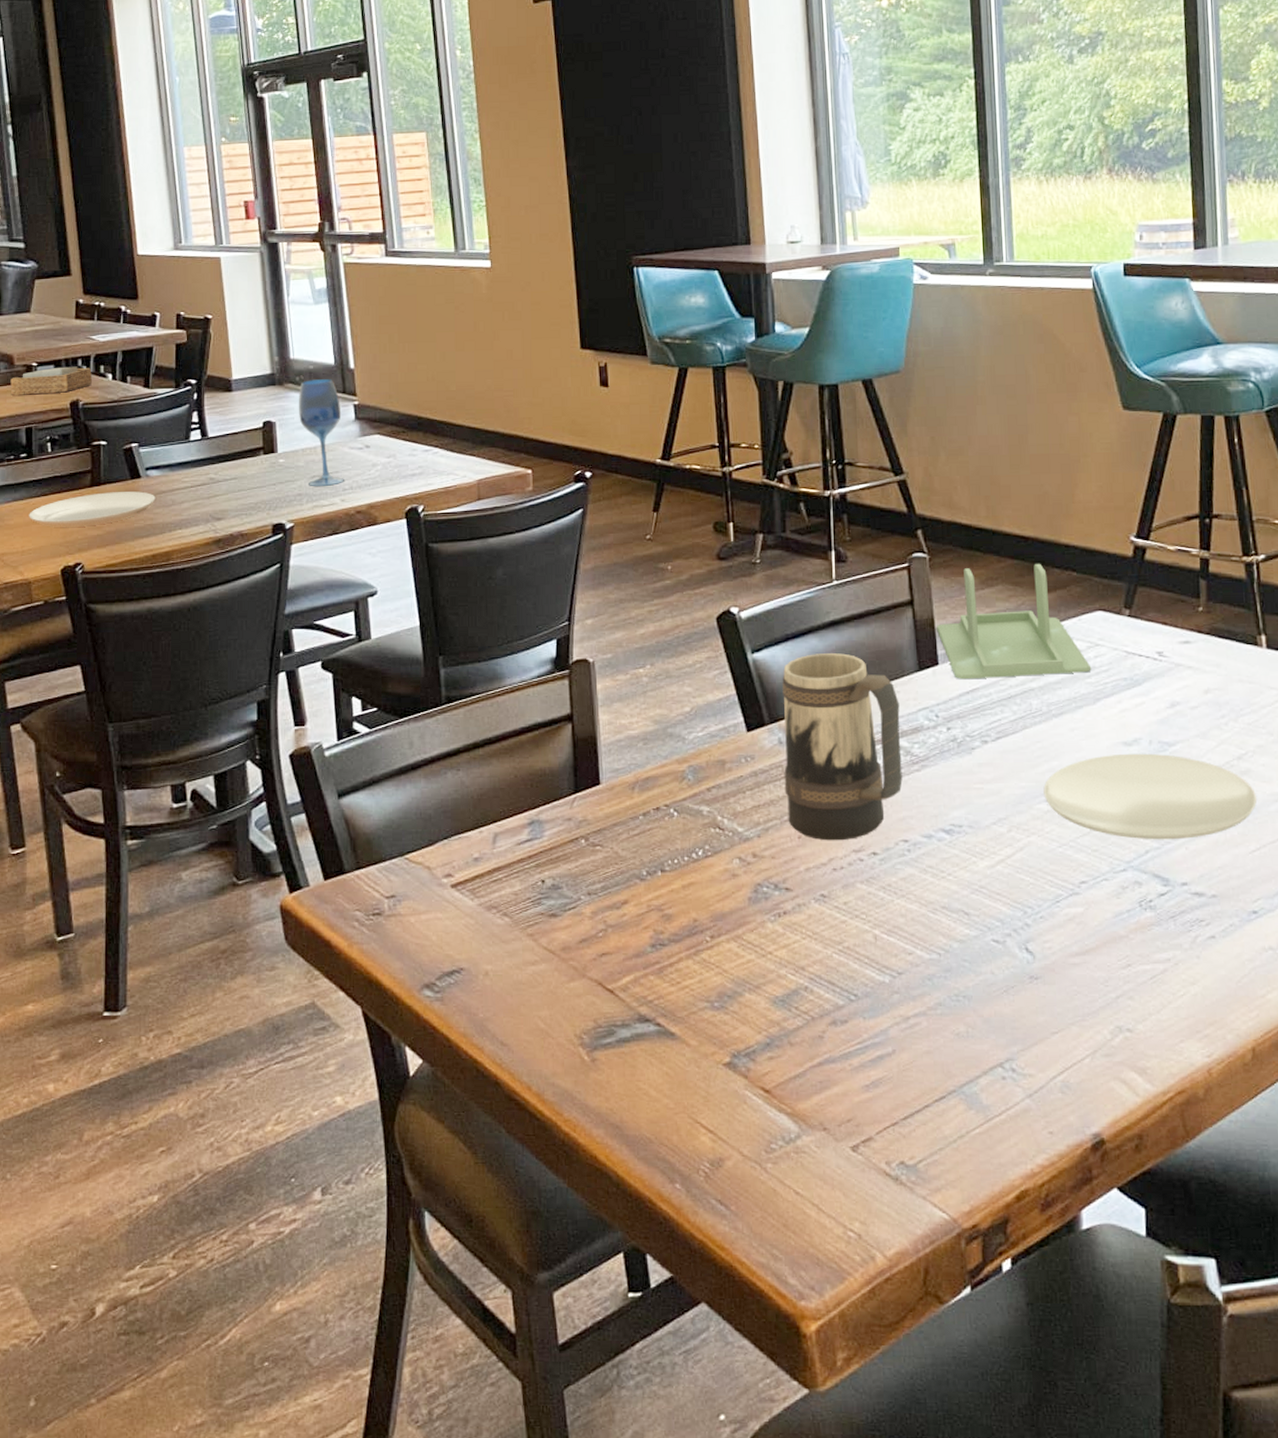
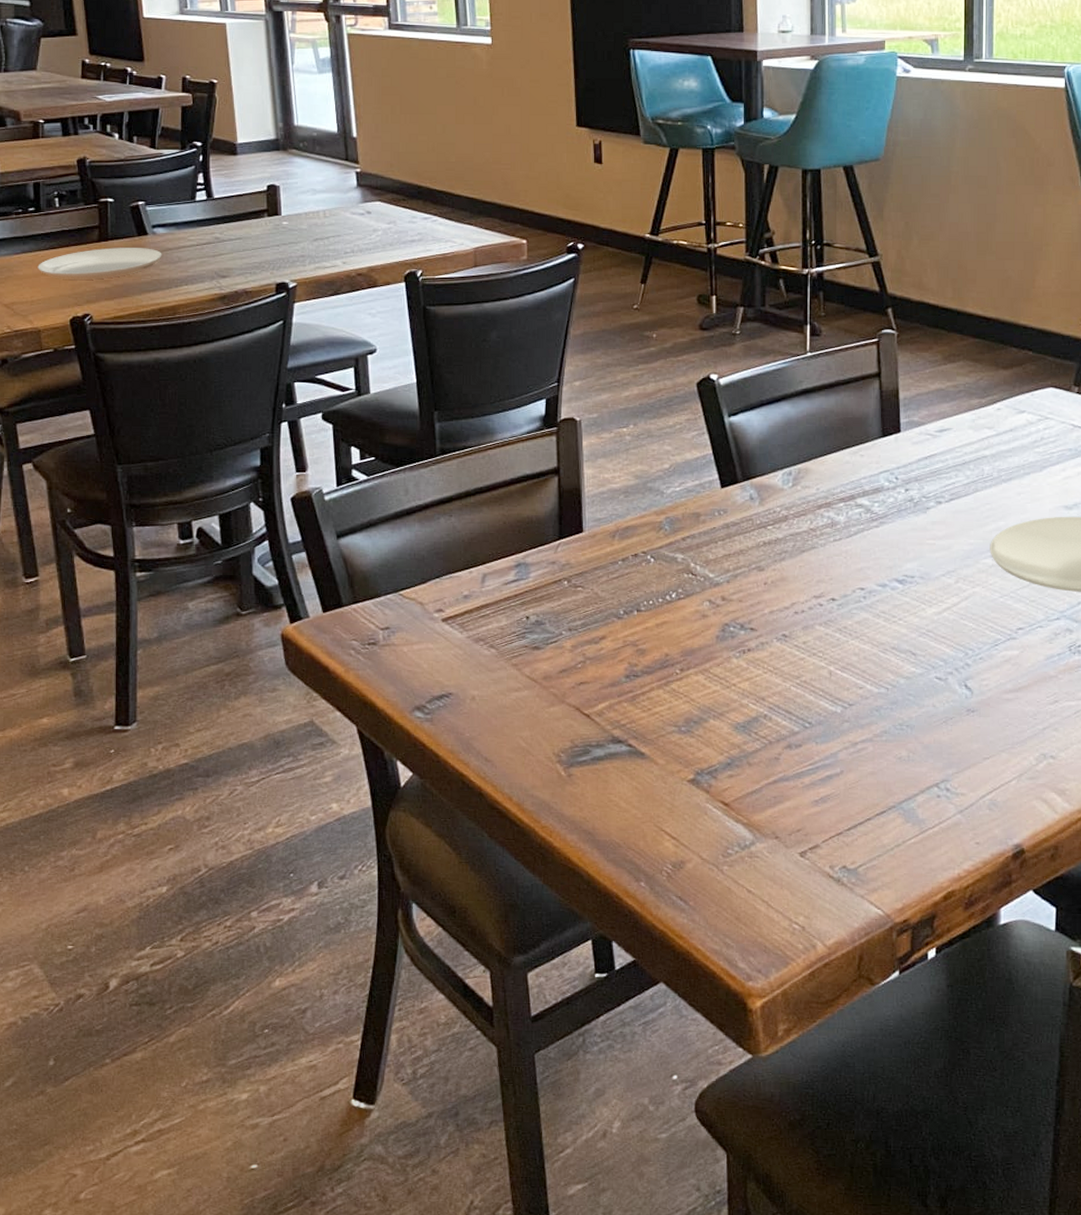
napkin holder: present [10,366,92,397] -> none [17,125,99,152]
wineglass: present [298,378,344,487] -> none [301,145,346,250]
beer mug: present [782,653,903,841] -> none [753,419,863,588]
napkin holder: present [936,563,1092,680] -> none [900,342,1040,446]

